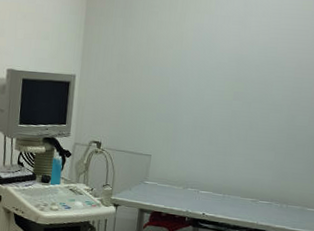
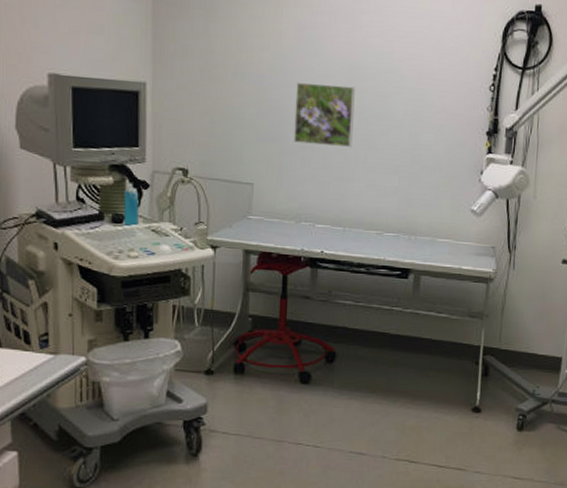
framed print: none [187,73,242,128] -> present [294,82,355,148]

